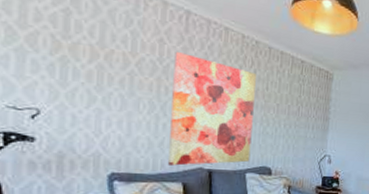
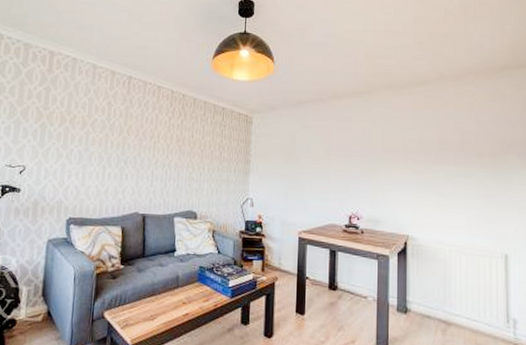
wall art: present [167,52,256,166] -> none [110,111,183,211]

